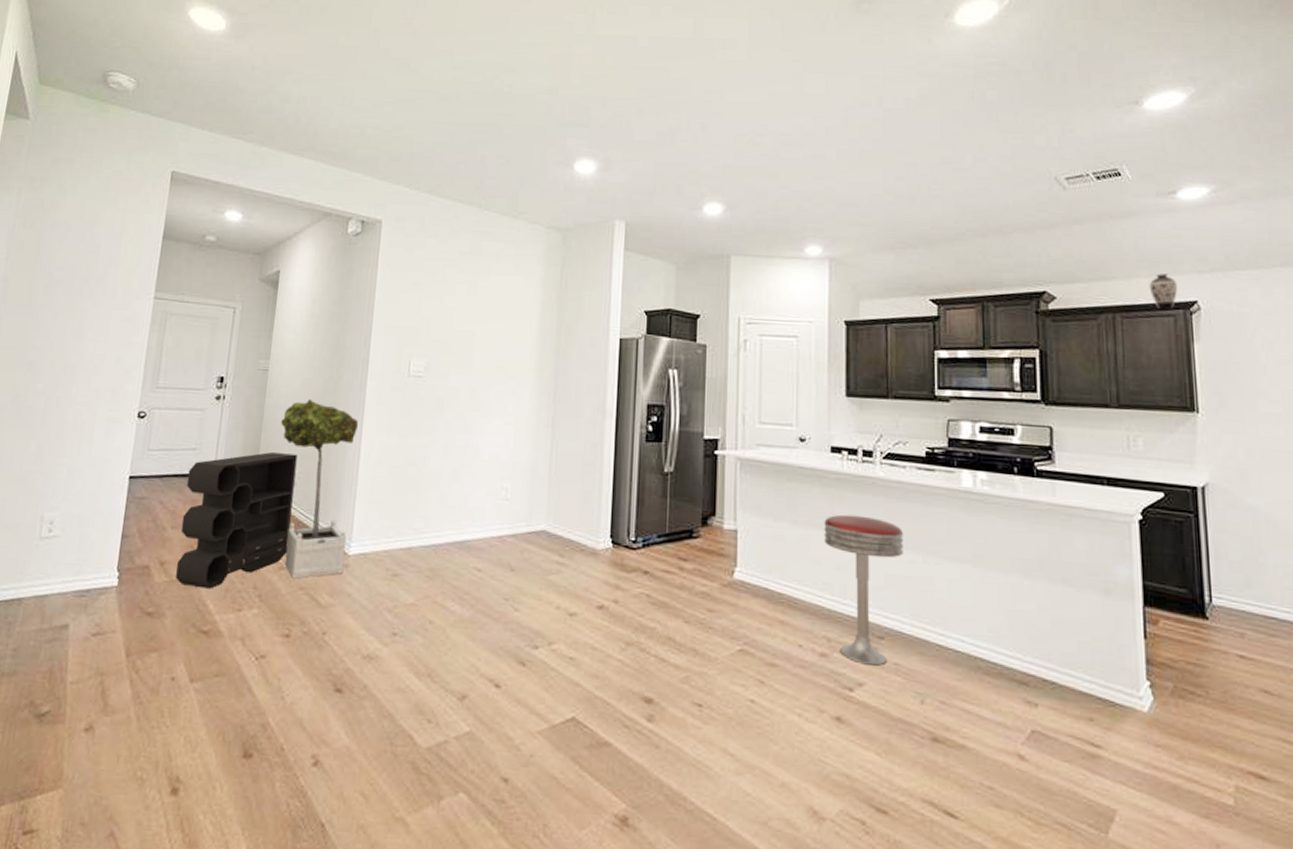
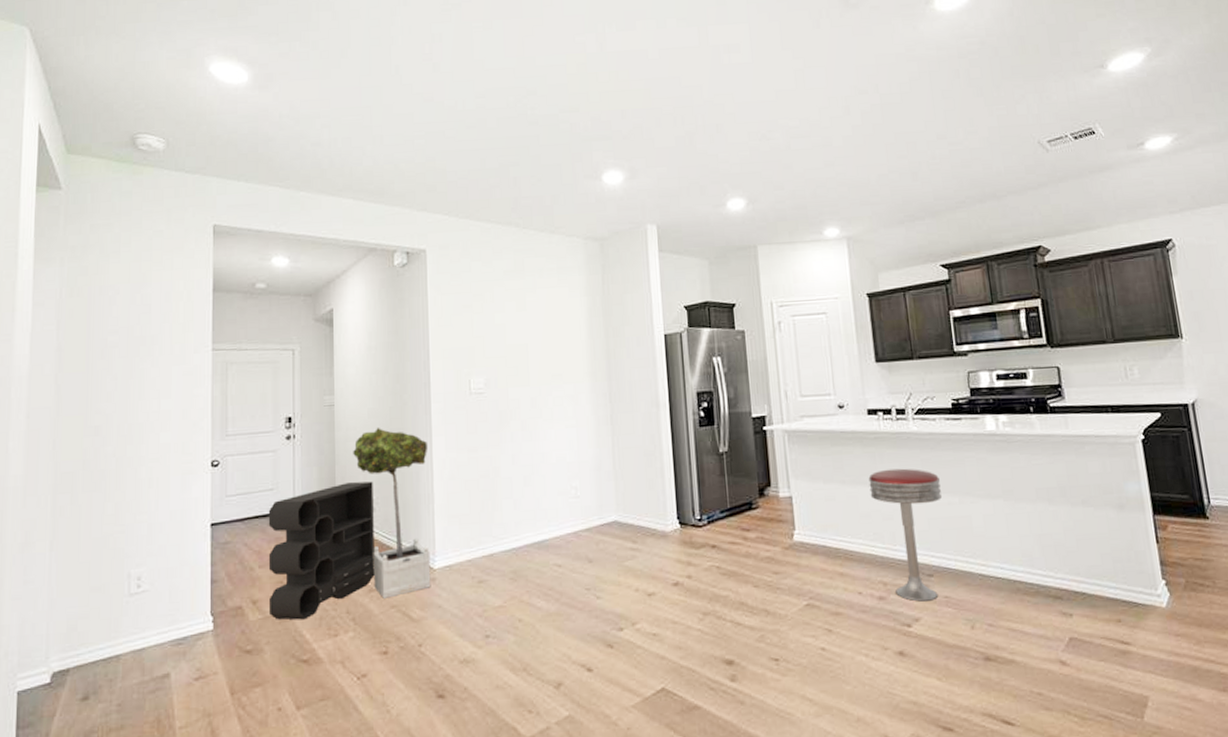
decorative vase: present [1149,274,1178,310] -> none [1129,218,1155,251]

